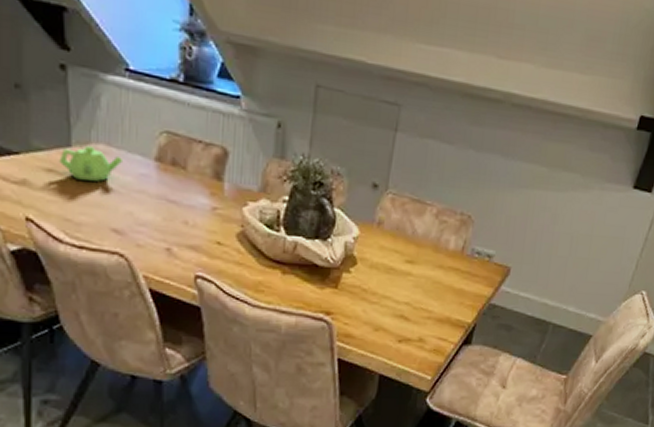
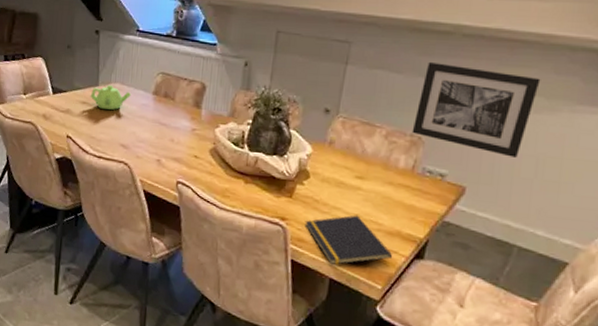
notepad: none [352,303,443,360] -> present [305,215,393,265]
wall art: none [462,132,578,236] -> present [412,61,541,158]

